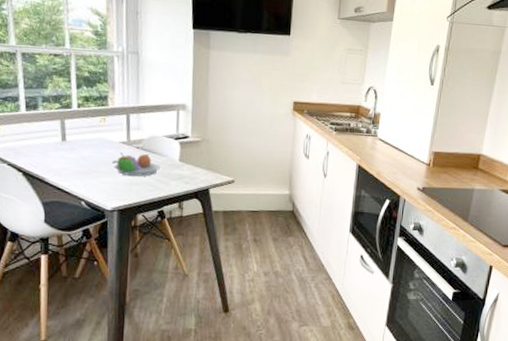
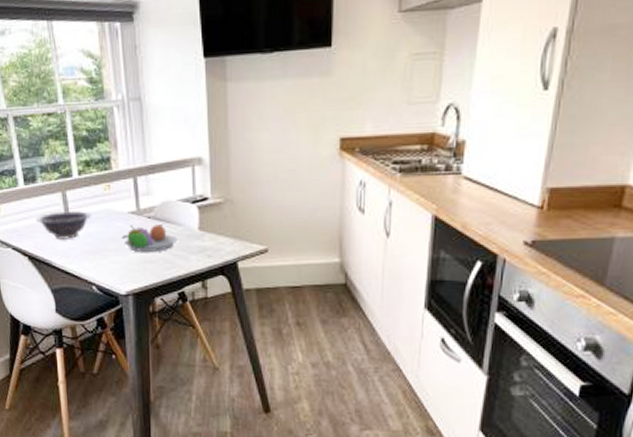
decorative bowl: none [33,135,86,161] -> present [35,211,91,241]

